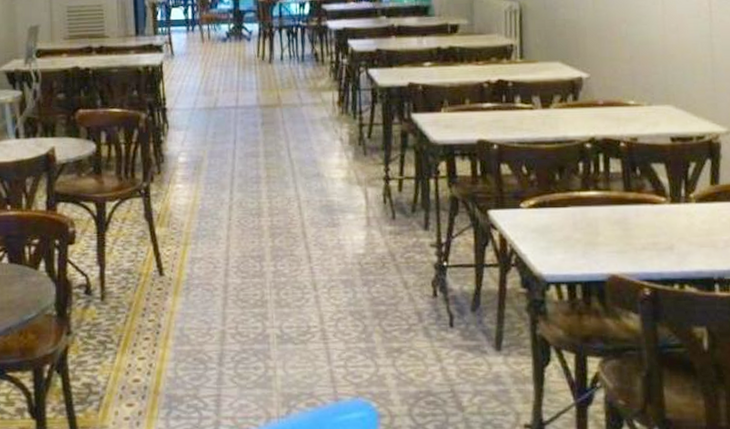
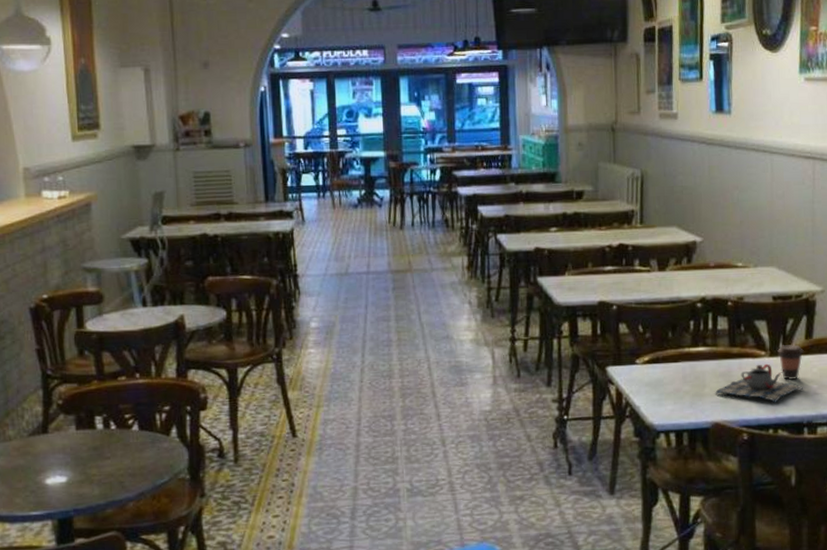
teapot: none [610,211,711,255] -> present [715,363,803,403]
coffee cup: none [679,191,710,231] -> present [777,344,804,381]

